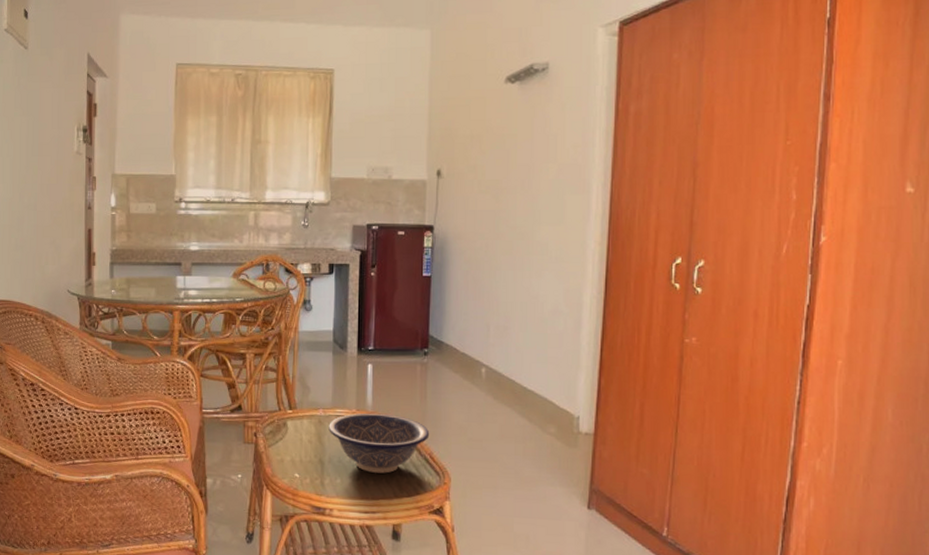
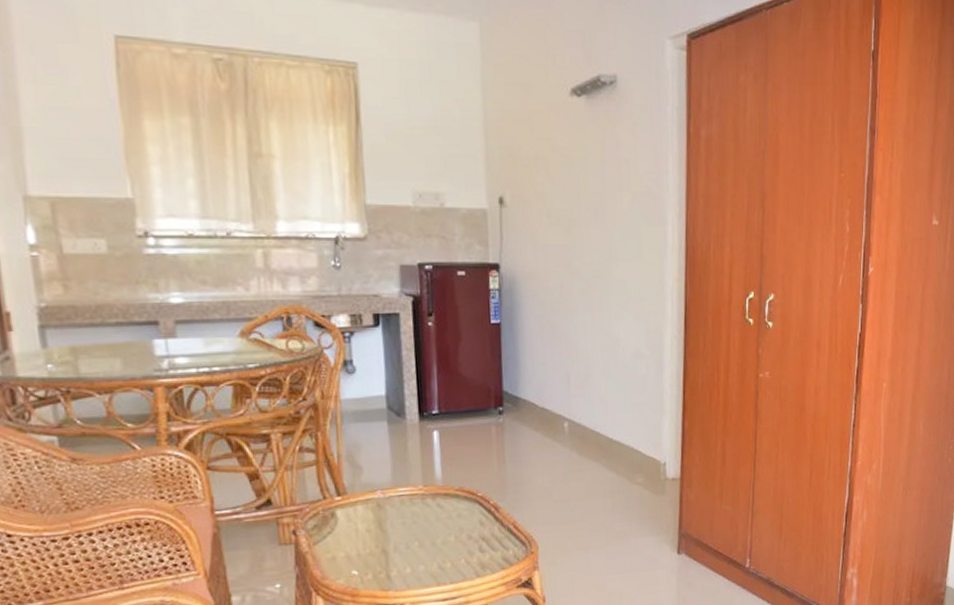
decorative bowl: present [329,413,430,474] -> none [390,486,512,555]

